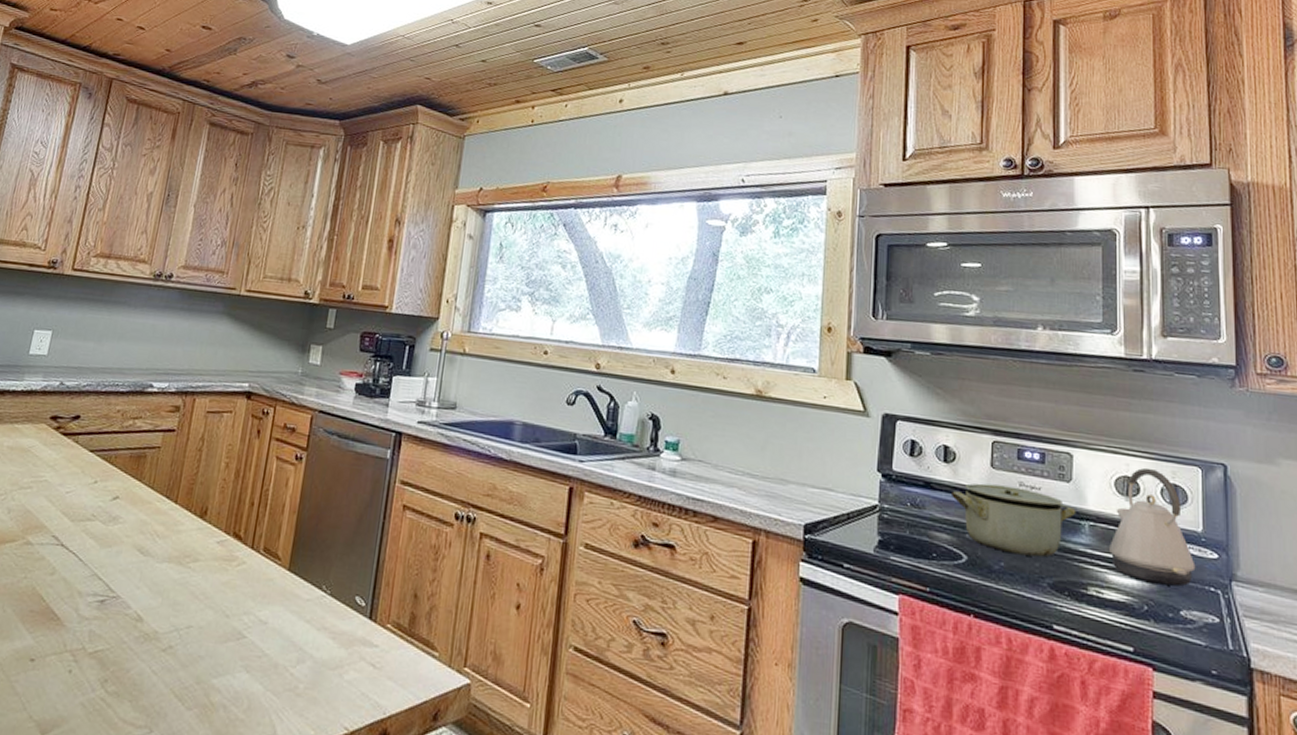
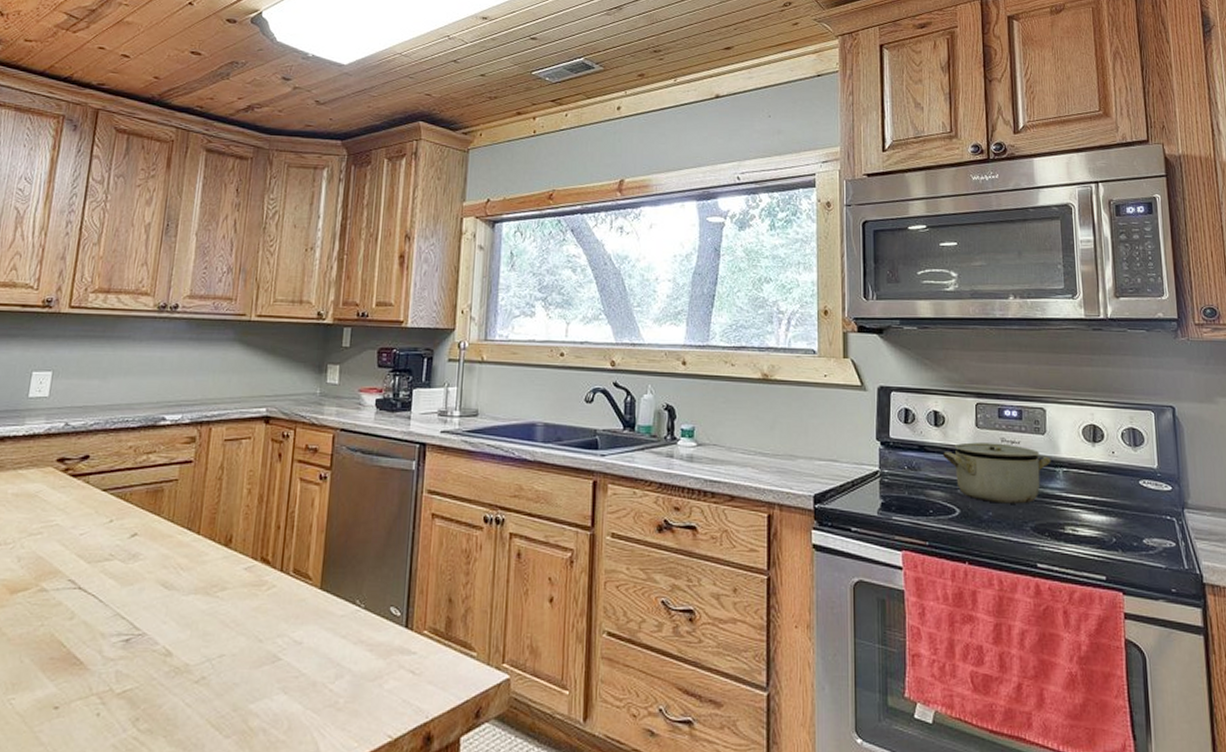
kettle: present [1108,467,1196,587] -> none [1080,415,1154,518]

